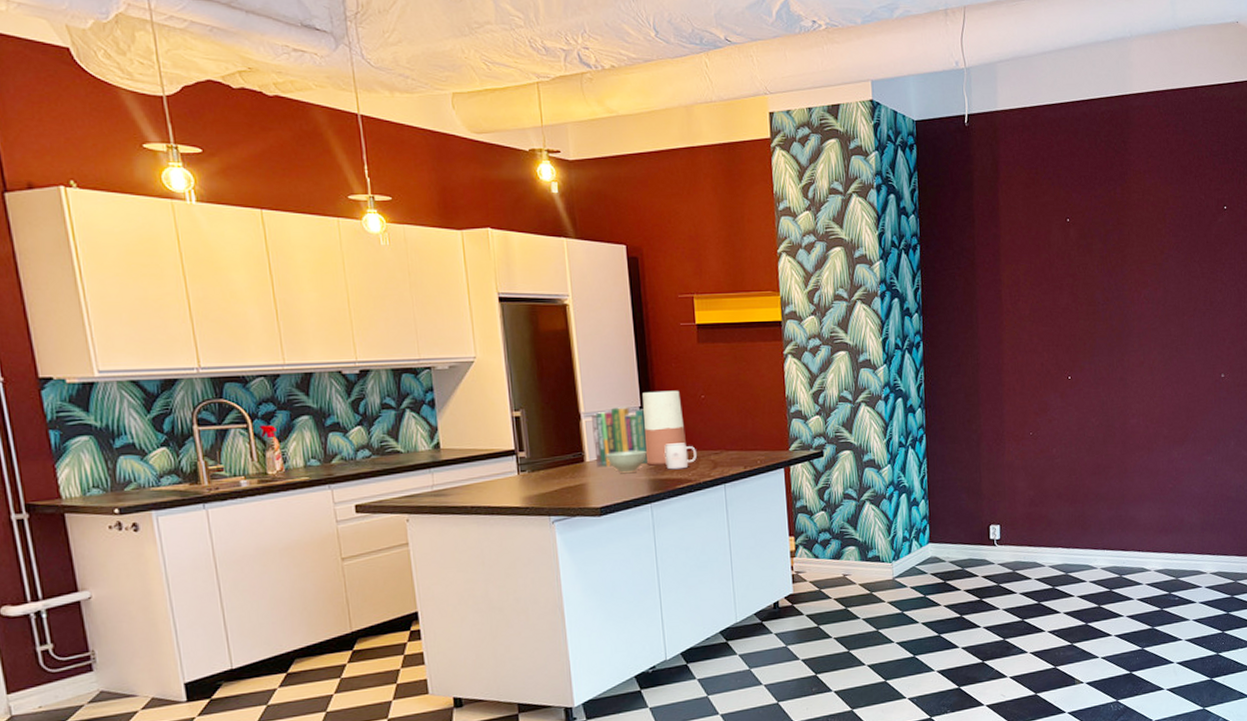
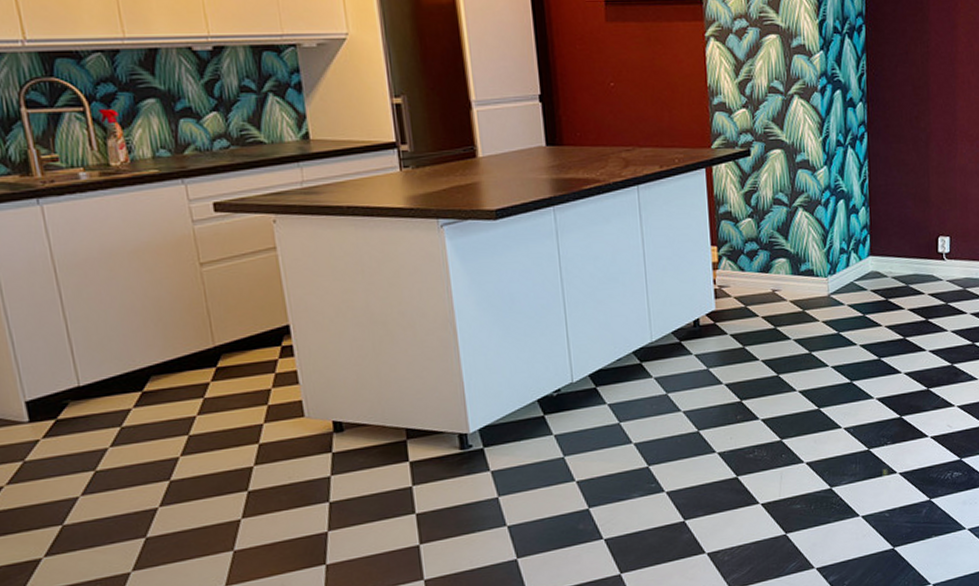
books: present [592,407,647,468] -> none [484,95,549,164]
bowl: present [605,450,647,474] -> none [500,145,548,172]
vase: present [642,390,686,467] -> none [542,76,593,164]
mug: present [664,443,697,470] -> none [568,137,605,168]

